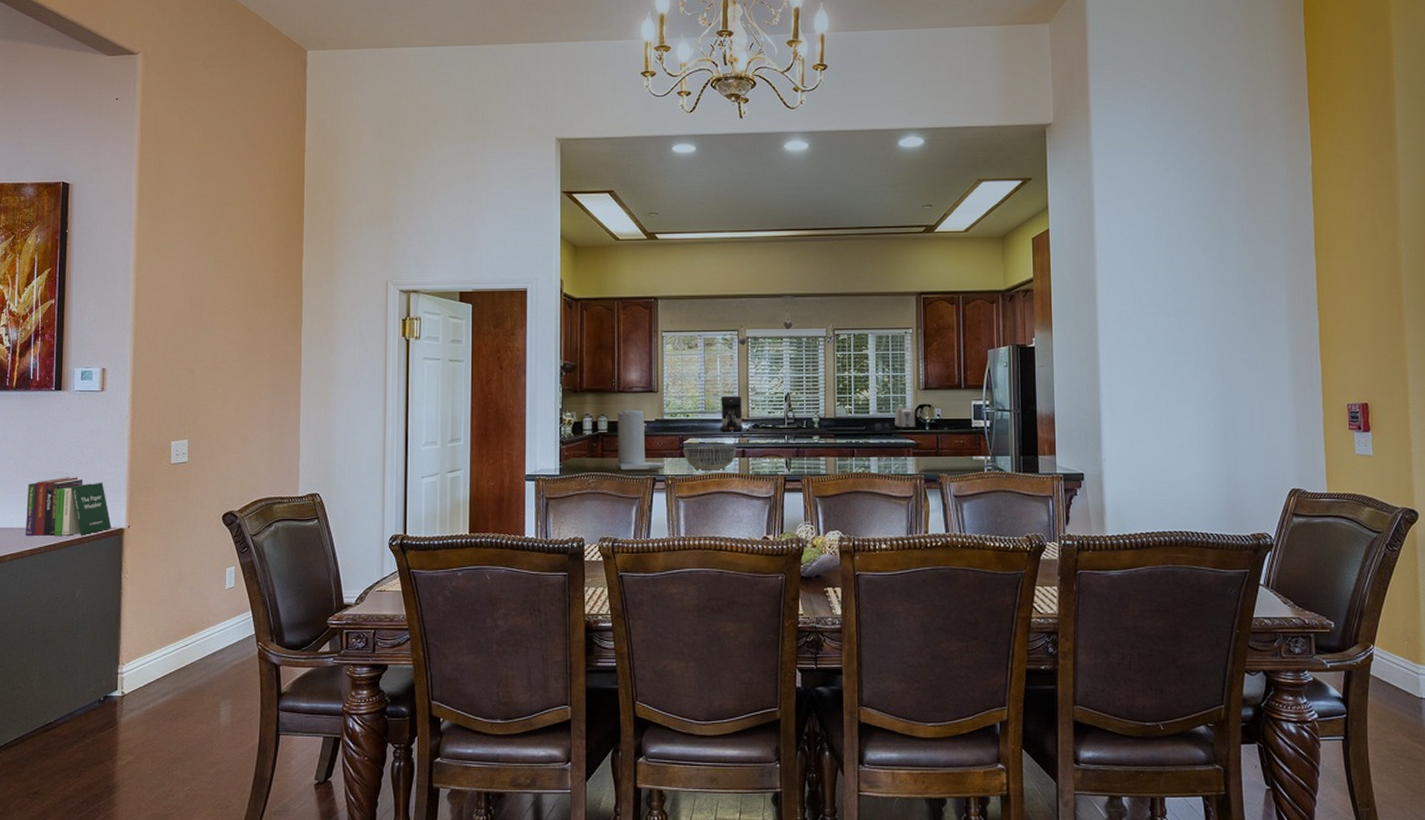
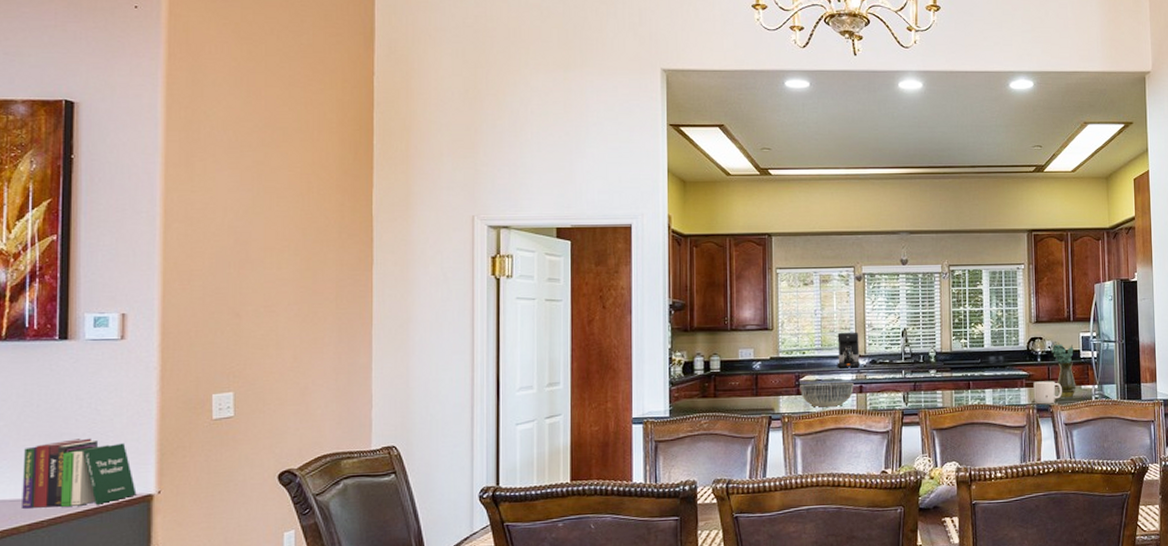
paper towel: present [614,410,665,470] -> none [728,348,781,410]
toaster: present [894,407,916,429] -> none [1008,340,1029,361]
mug: none [921,450,952,475] -> present [1033,381,1062,405]
vase: none [940,408,967,468] -> present [1051,341,1076,398]

